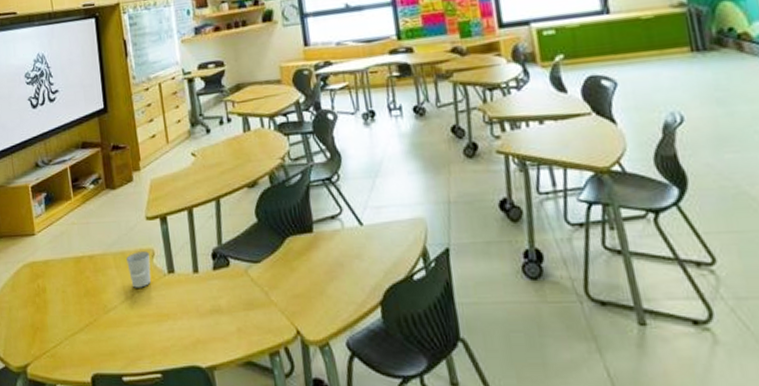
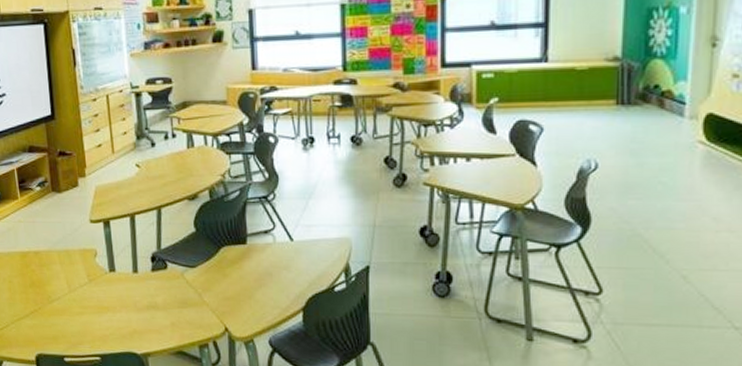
cup: present [126,251,151,288] -> none [70,251,94,283]

